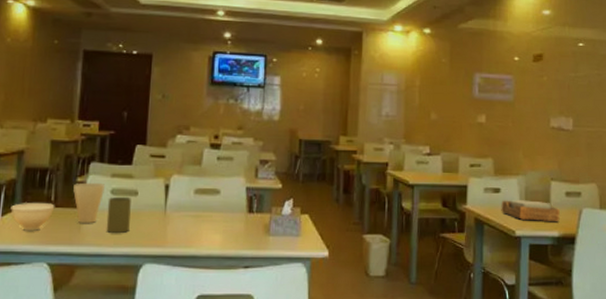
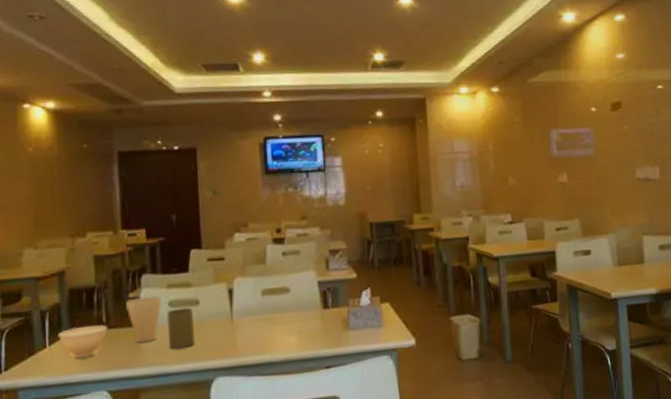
napkin holder: present [501,200,560,223] -> none [592,259,656,281]

